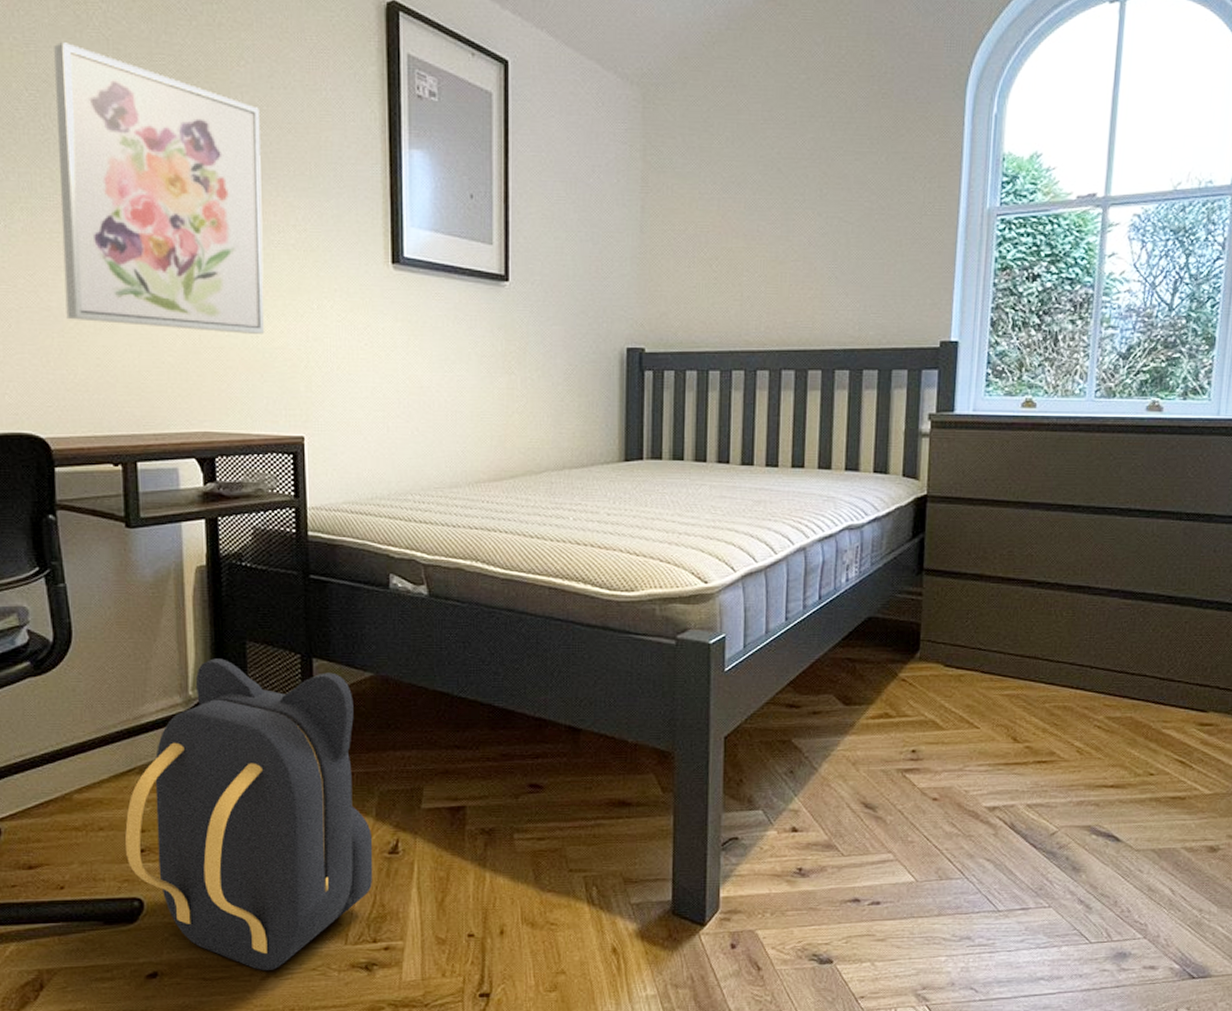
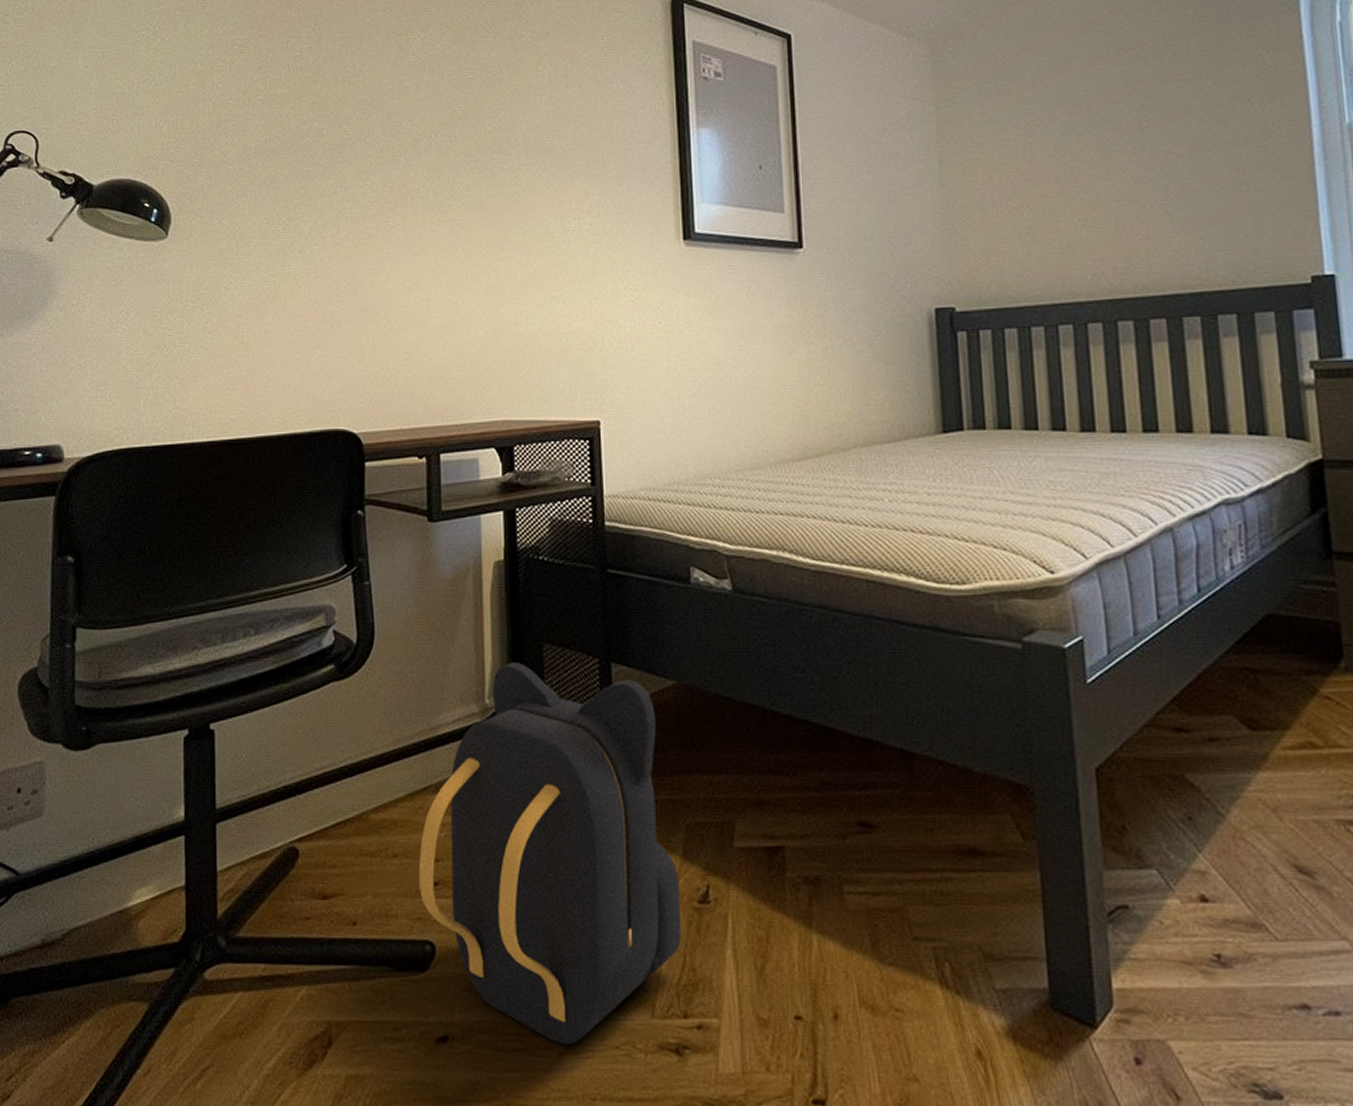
wall art: present [54,42,265,334] -> none [379,69,561,320]

